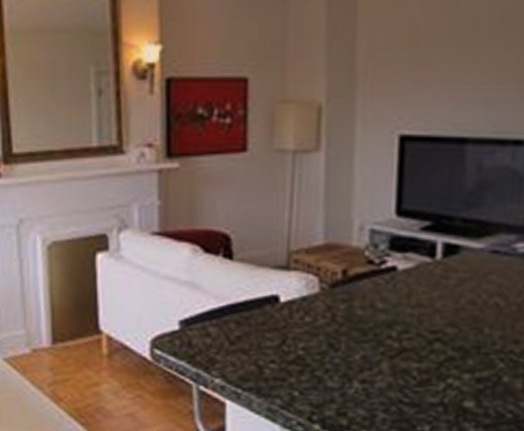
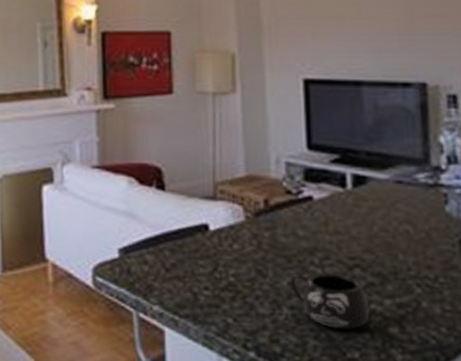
mug: none [363,347,446,403] -> present [290,273,370,329]

